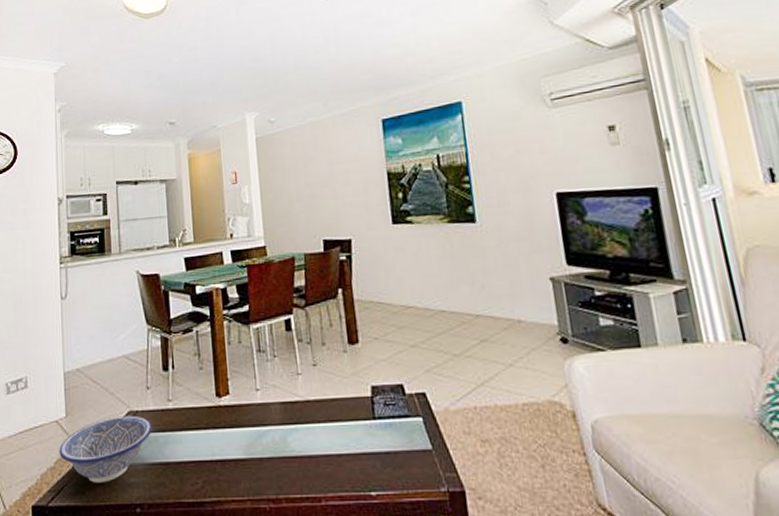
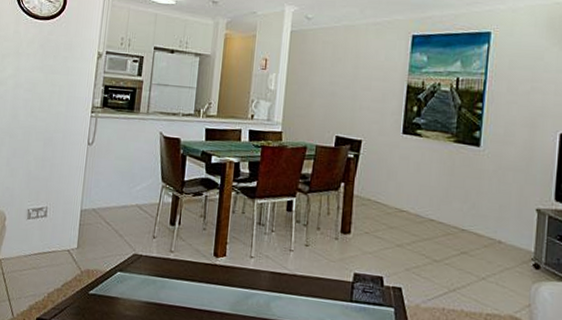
decorative bowl: present [59,415,152,483] -> none [67,256,153,311]

